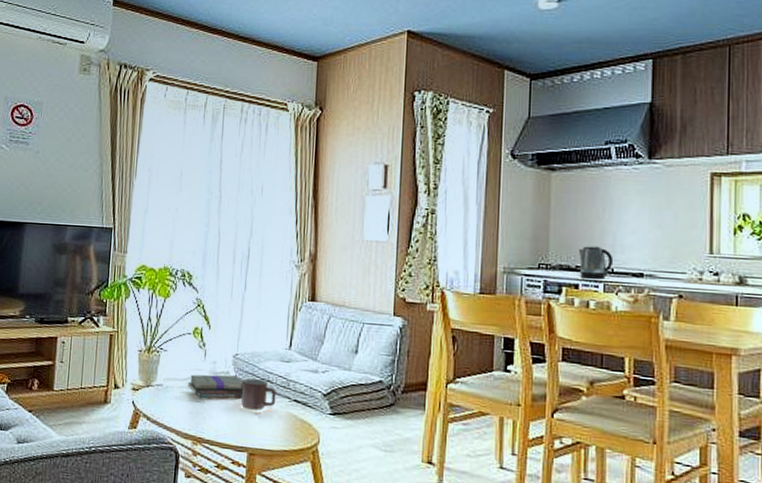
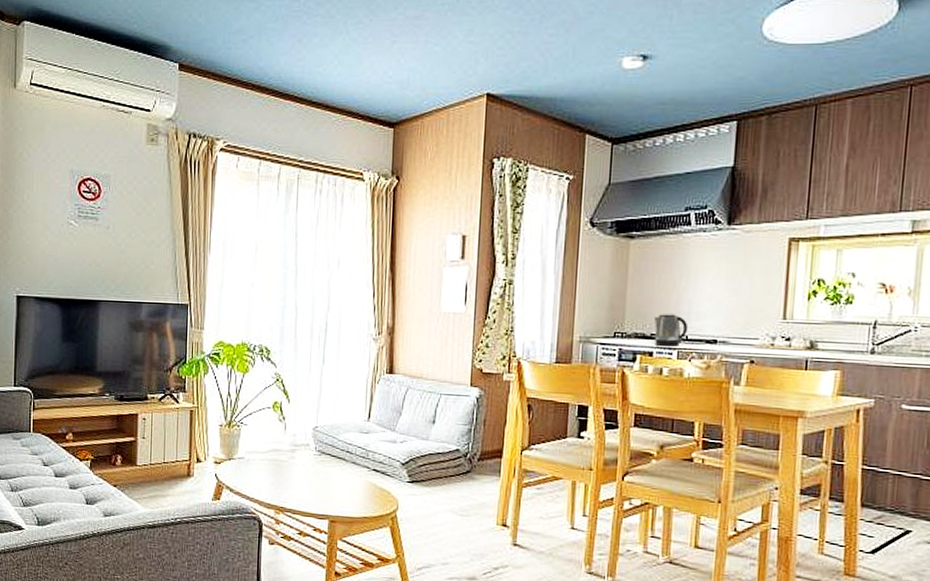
books: present [187,374,243,400] -> none [268,447,323,471]
mug: present [240,378,276,412] -> none [321,450,356,481]

